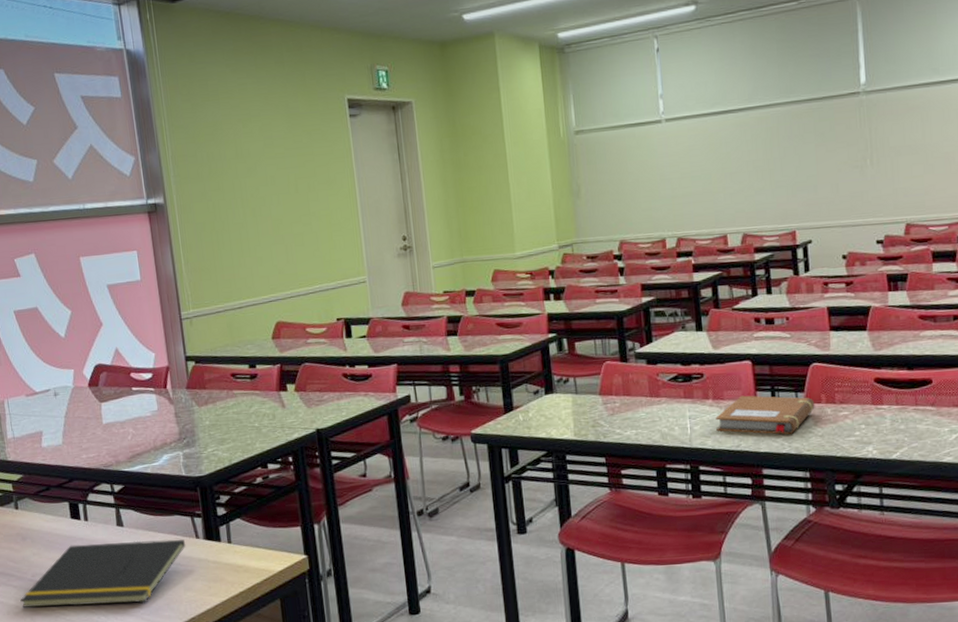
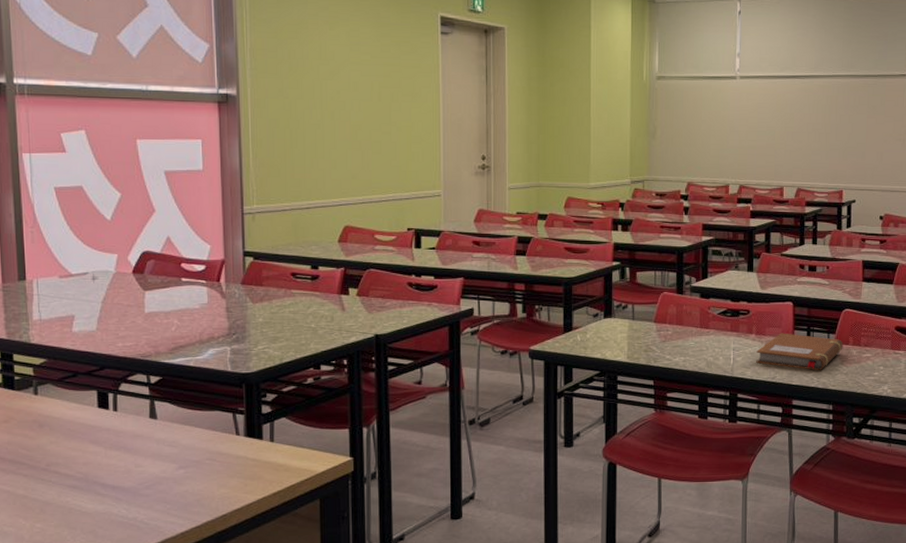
notepad: present [20,539,186,607] -> none [30,434,225,499]

